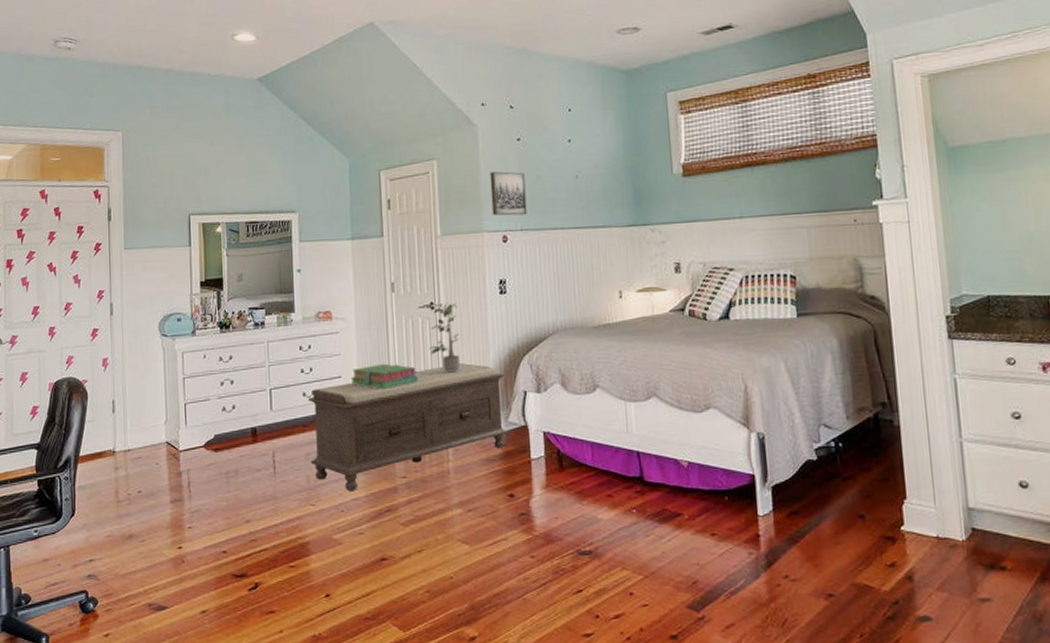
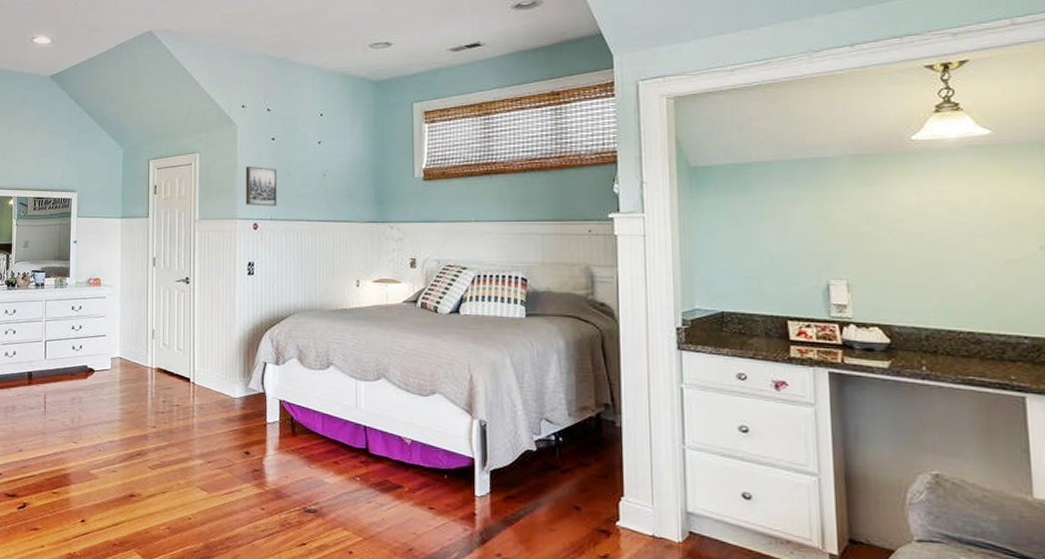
bench: present [307,363,508,490] -> none [75,333,247,434]
stack of books: present [350,363,418,389] -> none [113,327,171,349]
potted plant: present [429,302,461,373] -> none [182,278,209,341]

